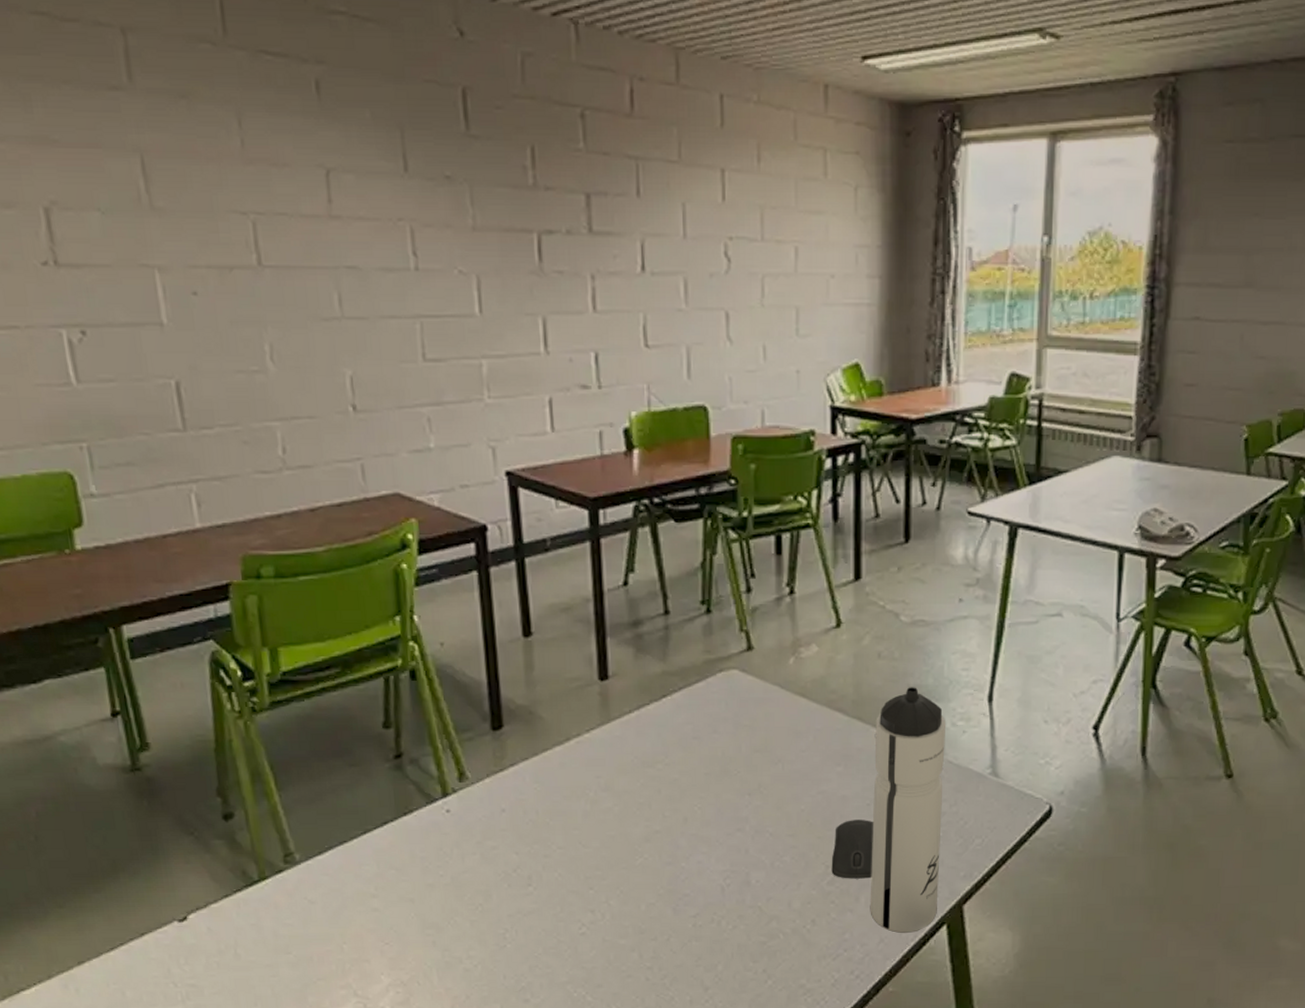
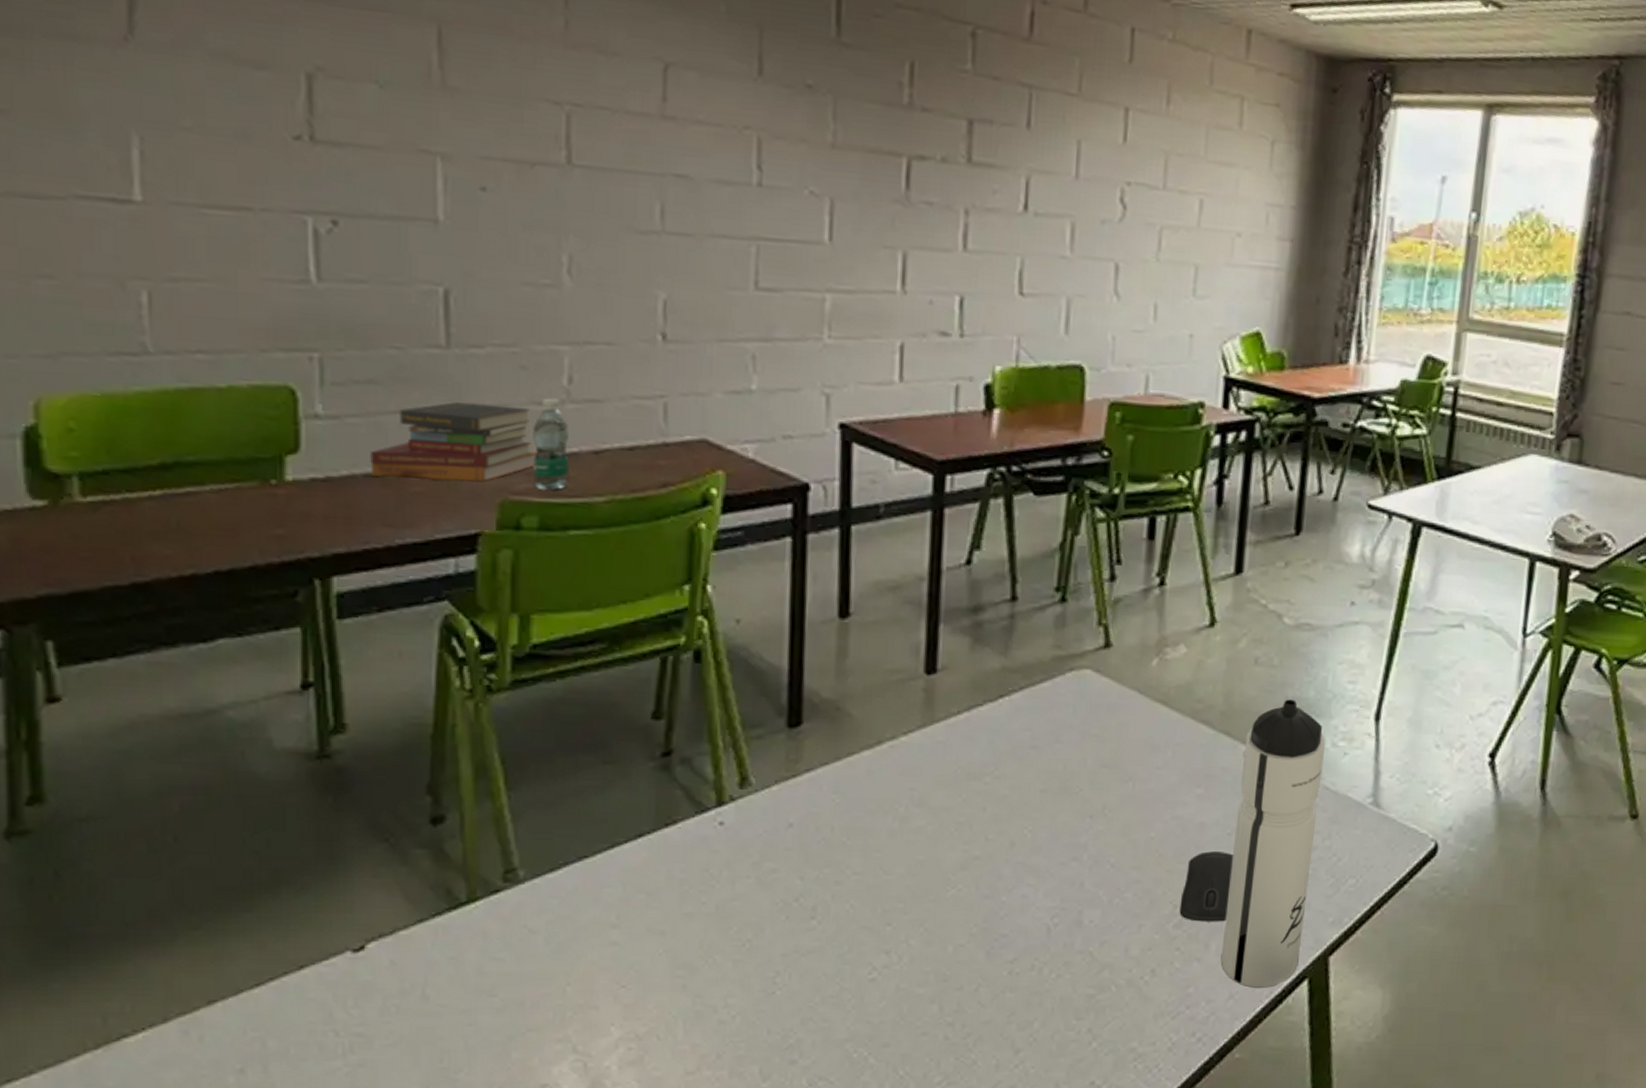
books: none [137,476,266,542] -> present [370,402,538,482]
bottle: none [260,467,294,545] -> present [532,398,570,491]

